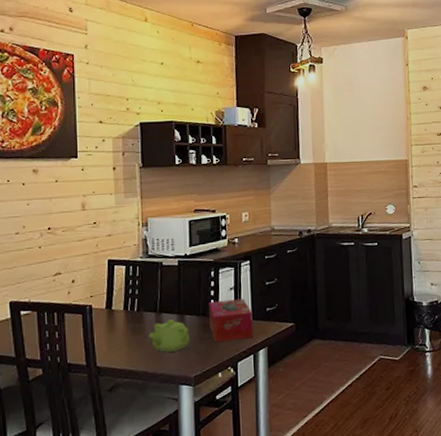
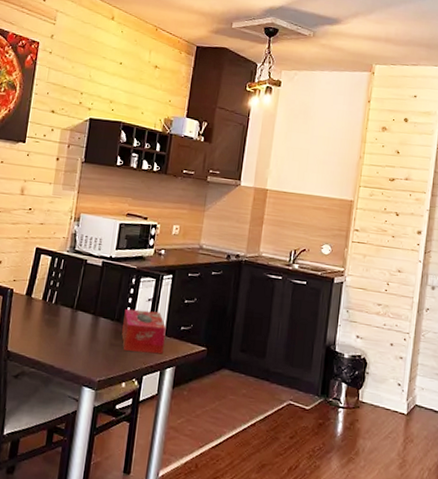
teapot: present [148,319,190,352] -> none [61,318,101,352]

